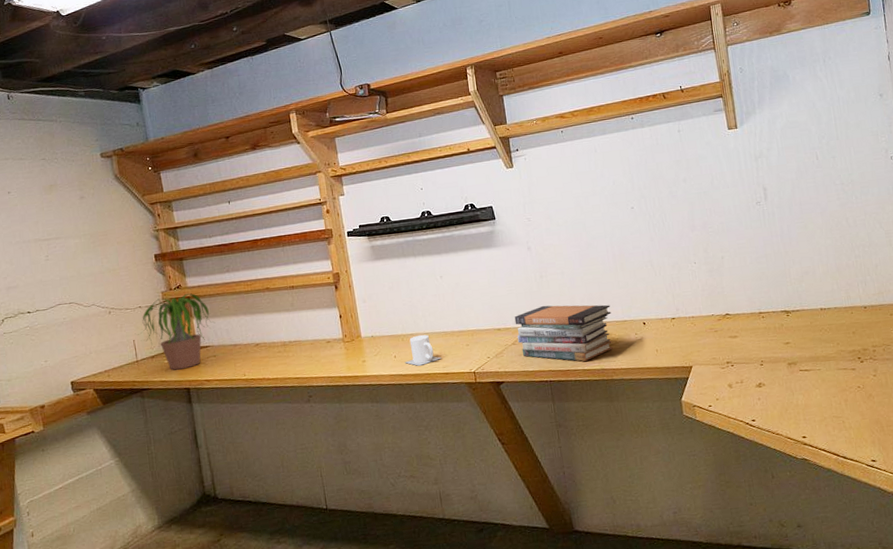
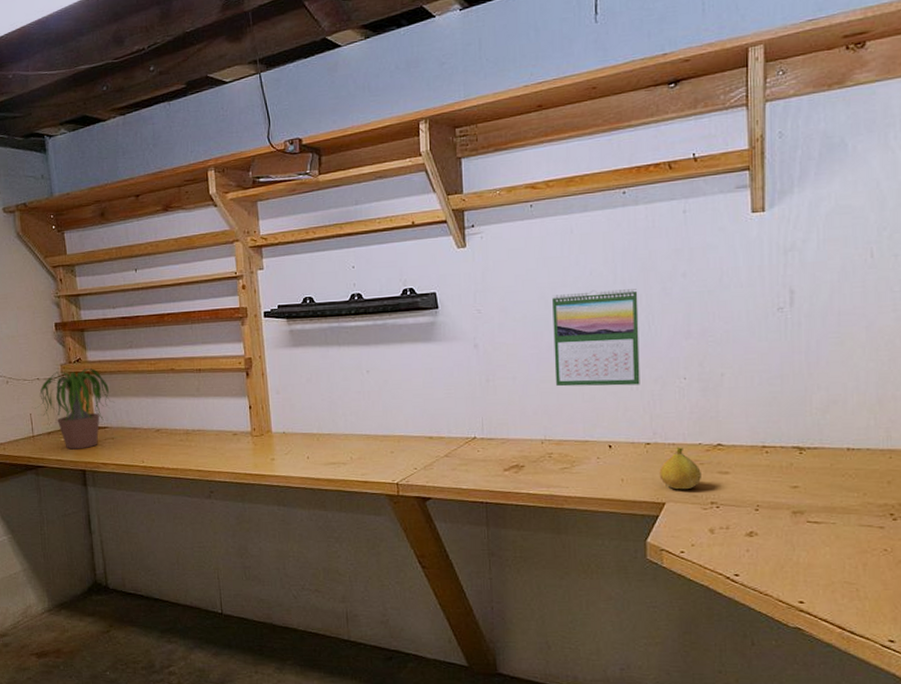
mug: present [404,334,441,366] -> none [318,435,360,470]
book stack: present [514,304,613,362] -> none [450,414,570,485]
calendar: none [586,194,662,277] -> present [552,289,640,387]
fruit: none [684,318,718,355] -> present [659,446,703,490]

